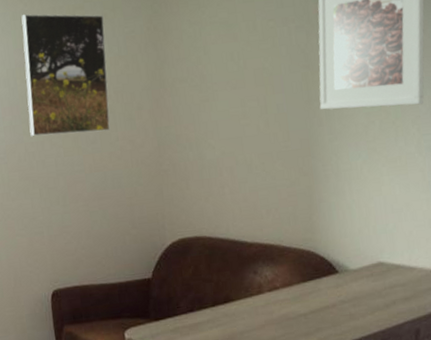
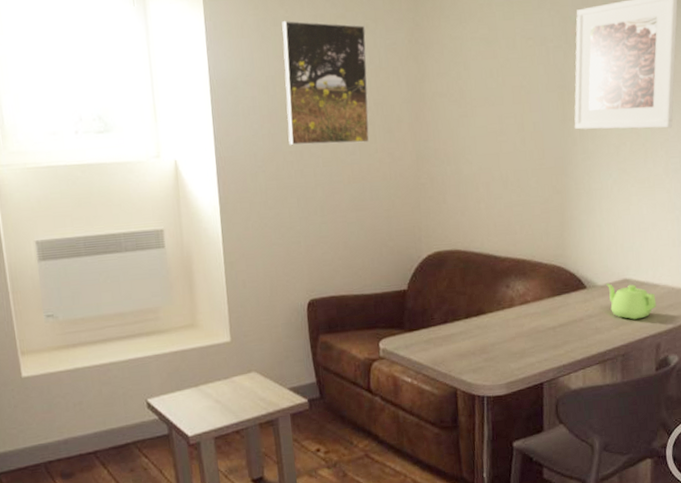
teapot: none [359,266,414,305] -> present [606,282,657,320]

